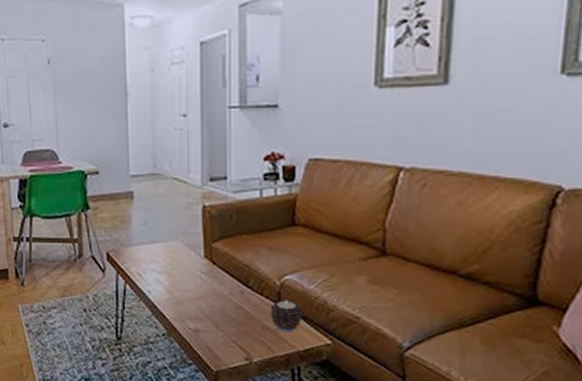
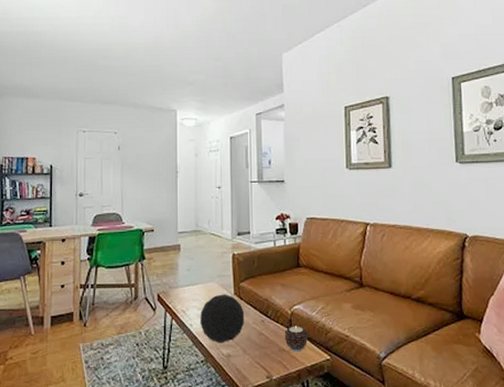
decorative orb: none [160,256,218,316] -> present [200,294,245,343]

